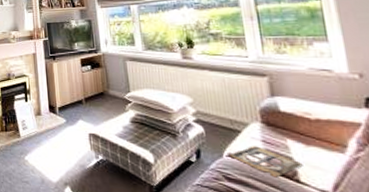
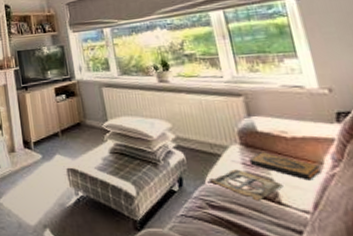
hardback book: none [269,131,344,162] -> present [249,152,321,181]

